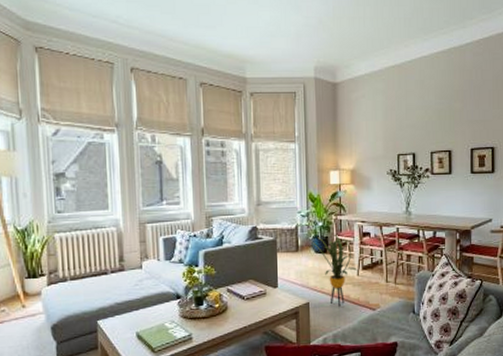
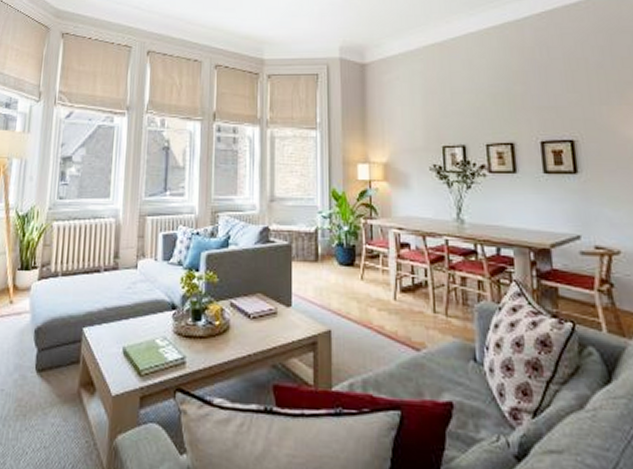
house plant: present [309,234,358,307] -> none [331,242,394,341]

